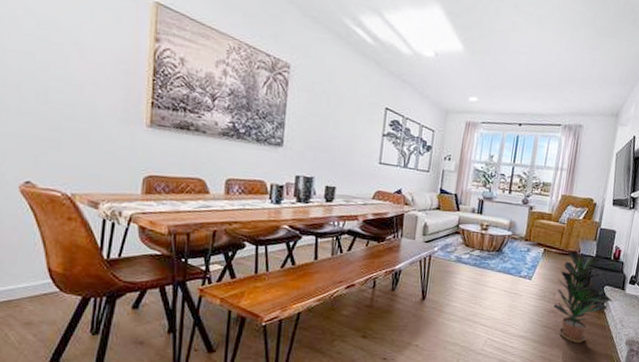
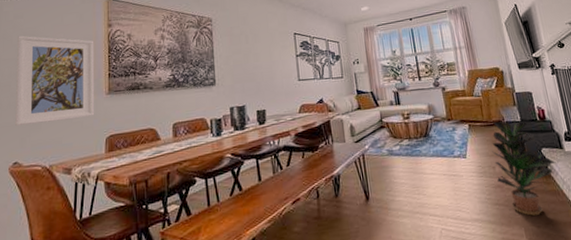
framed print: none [27,22,135,149] -> present [15,35,95,126]

